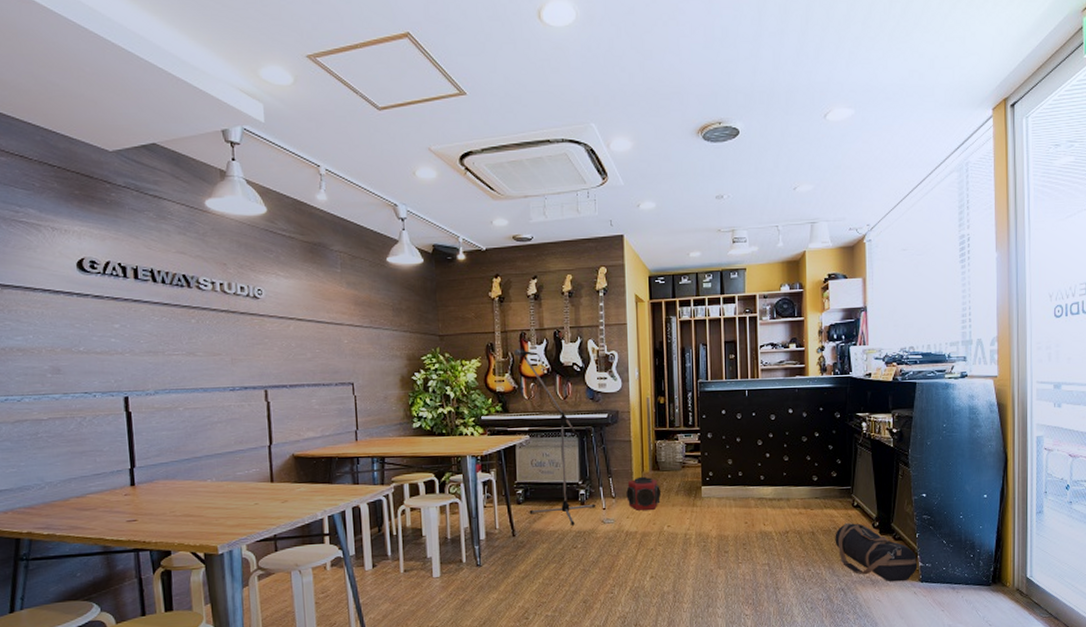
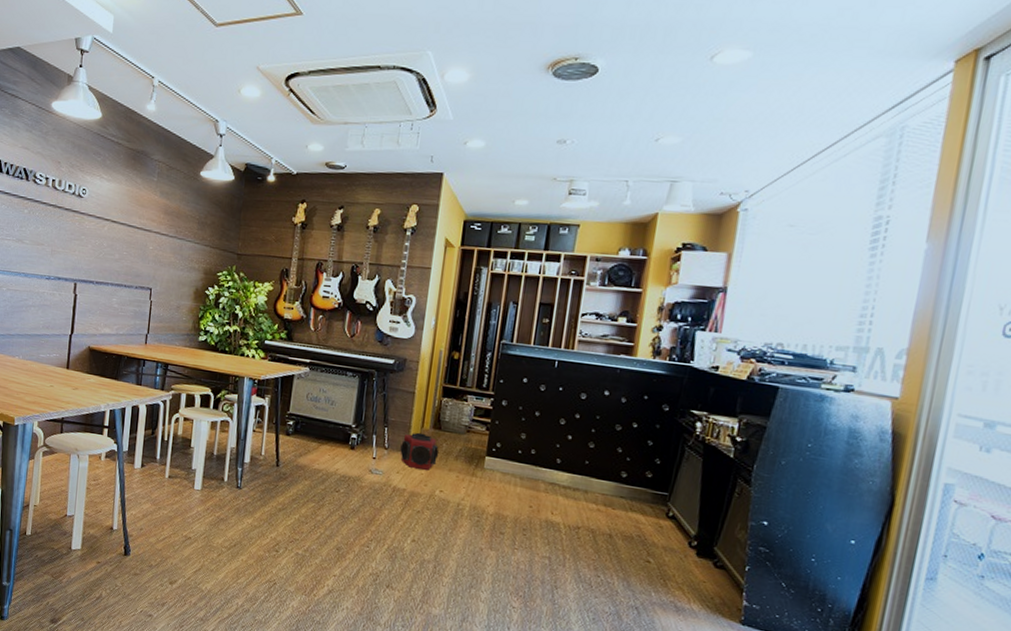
microphone stand: present [514,349,595,526] -> none [296,278,366,469]
duffel bag: present [835,522,918,581] -> none [636,533,742,618]

